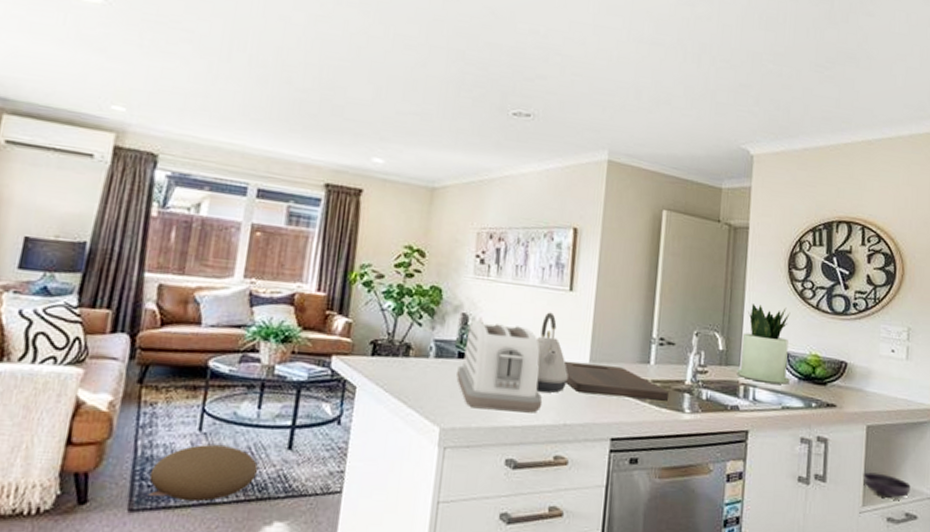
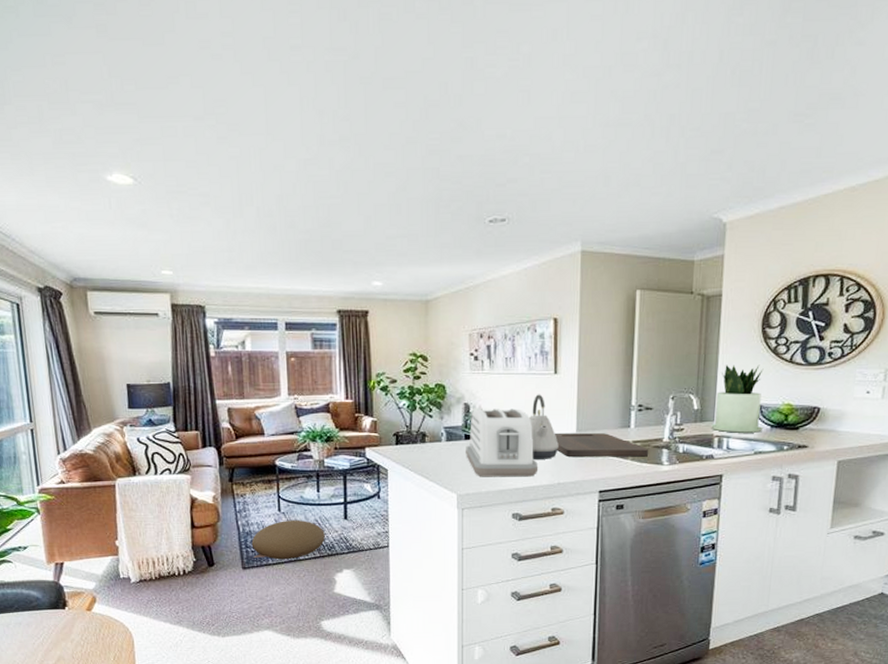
bowl: present [863,472,911,500] -> none [832,500,880,521]

